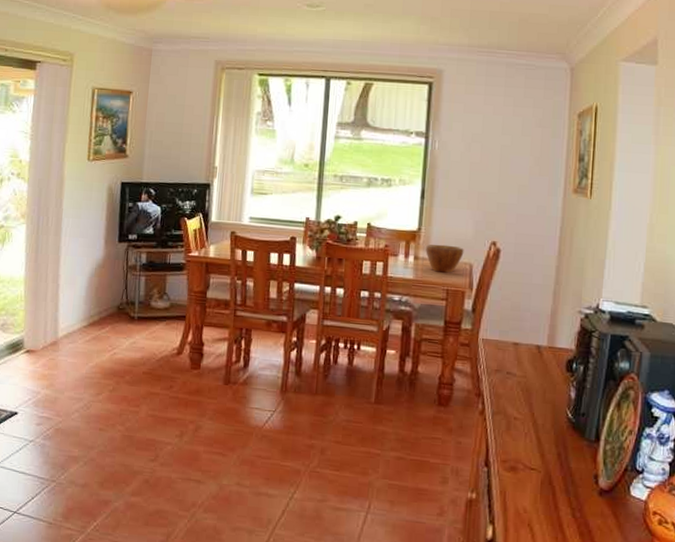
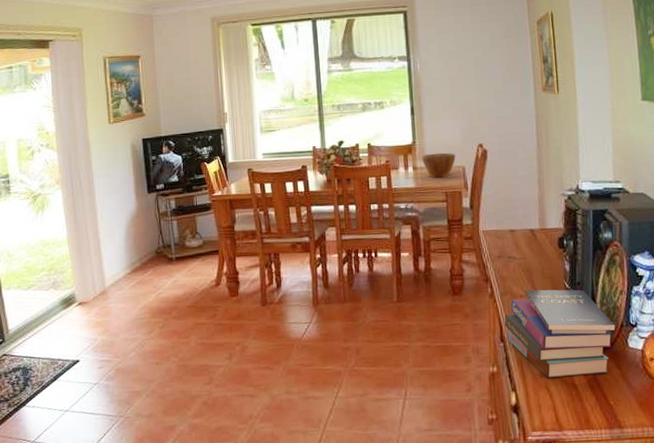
books: none [492,412,619,521] -> present [504,289,616,378]

